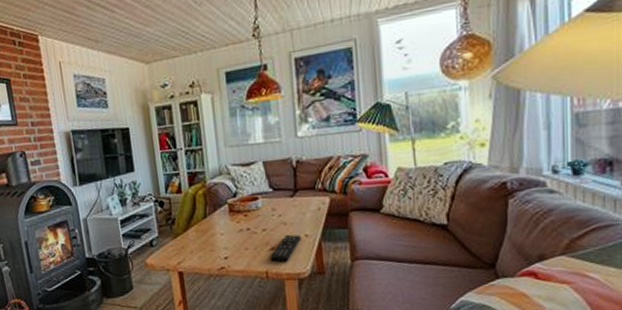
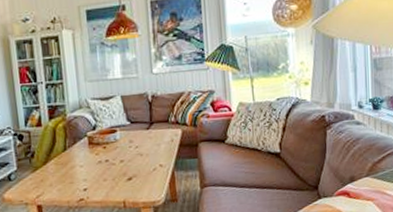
remote control: present [270,234,301,262] -> none [127,165,156,192]

